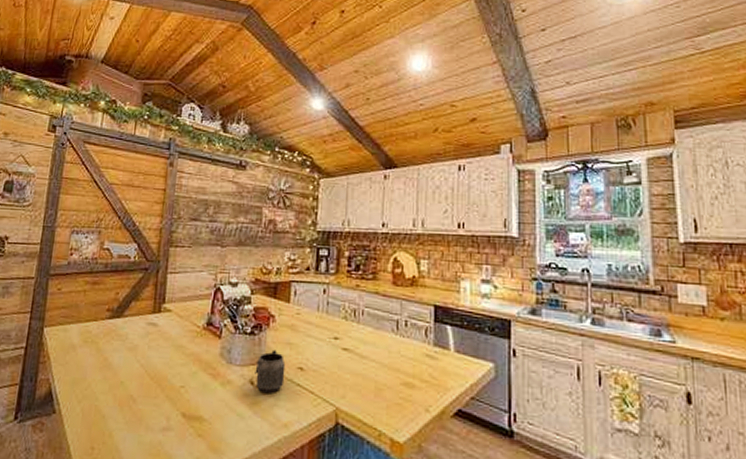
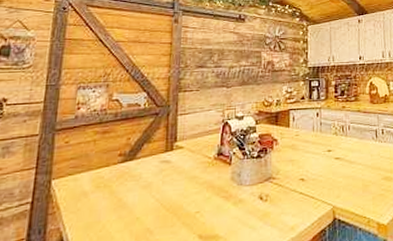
mug: present [255,349,286,394] -> none [263,167,289,206]

